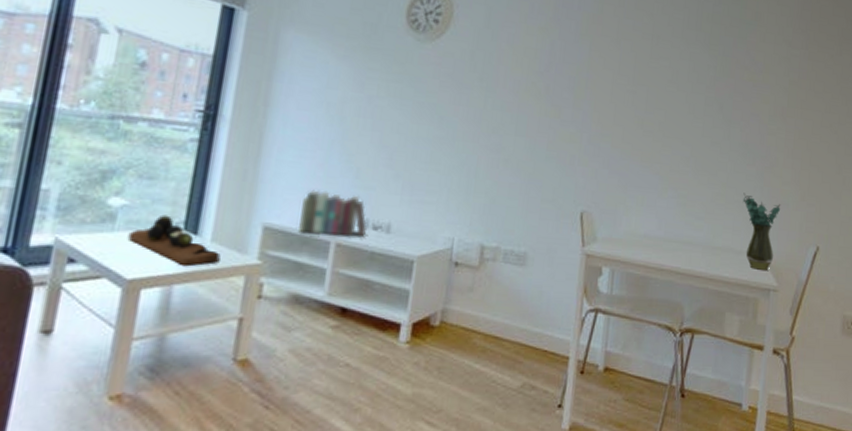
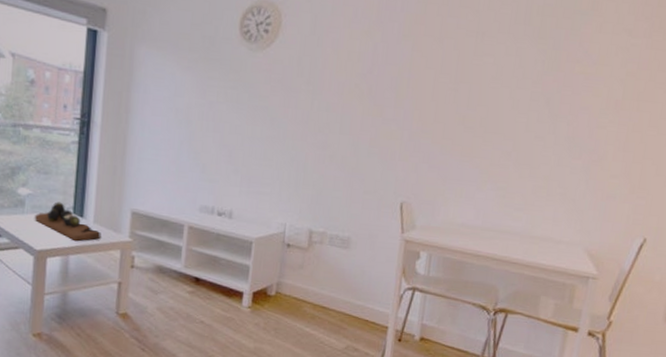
books: present [298,189,367,238] -> none [159,182,213,222]
vase: present [742,192,781,270] -> none [565,185,607,259]

